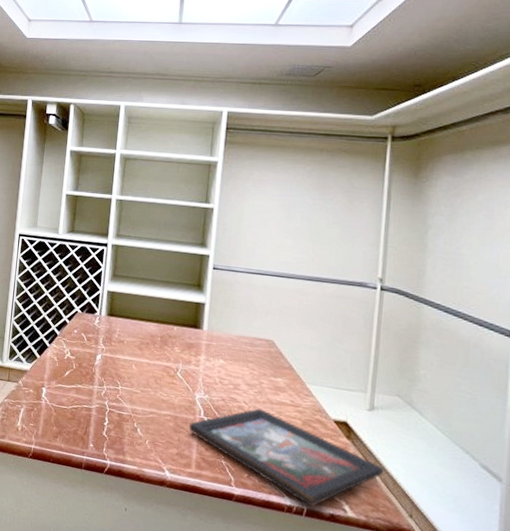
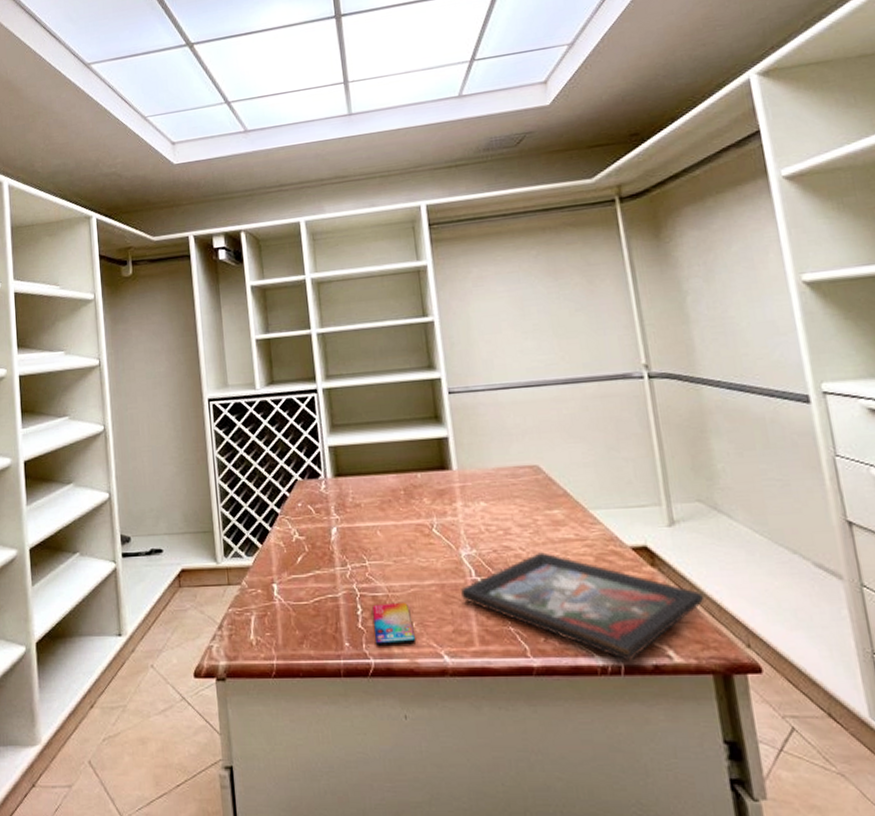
smartphone: none [113,420,147,456] -> present [372,602,416,646]

